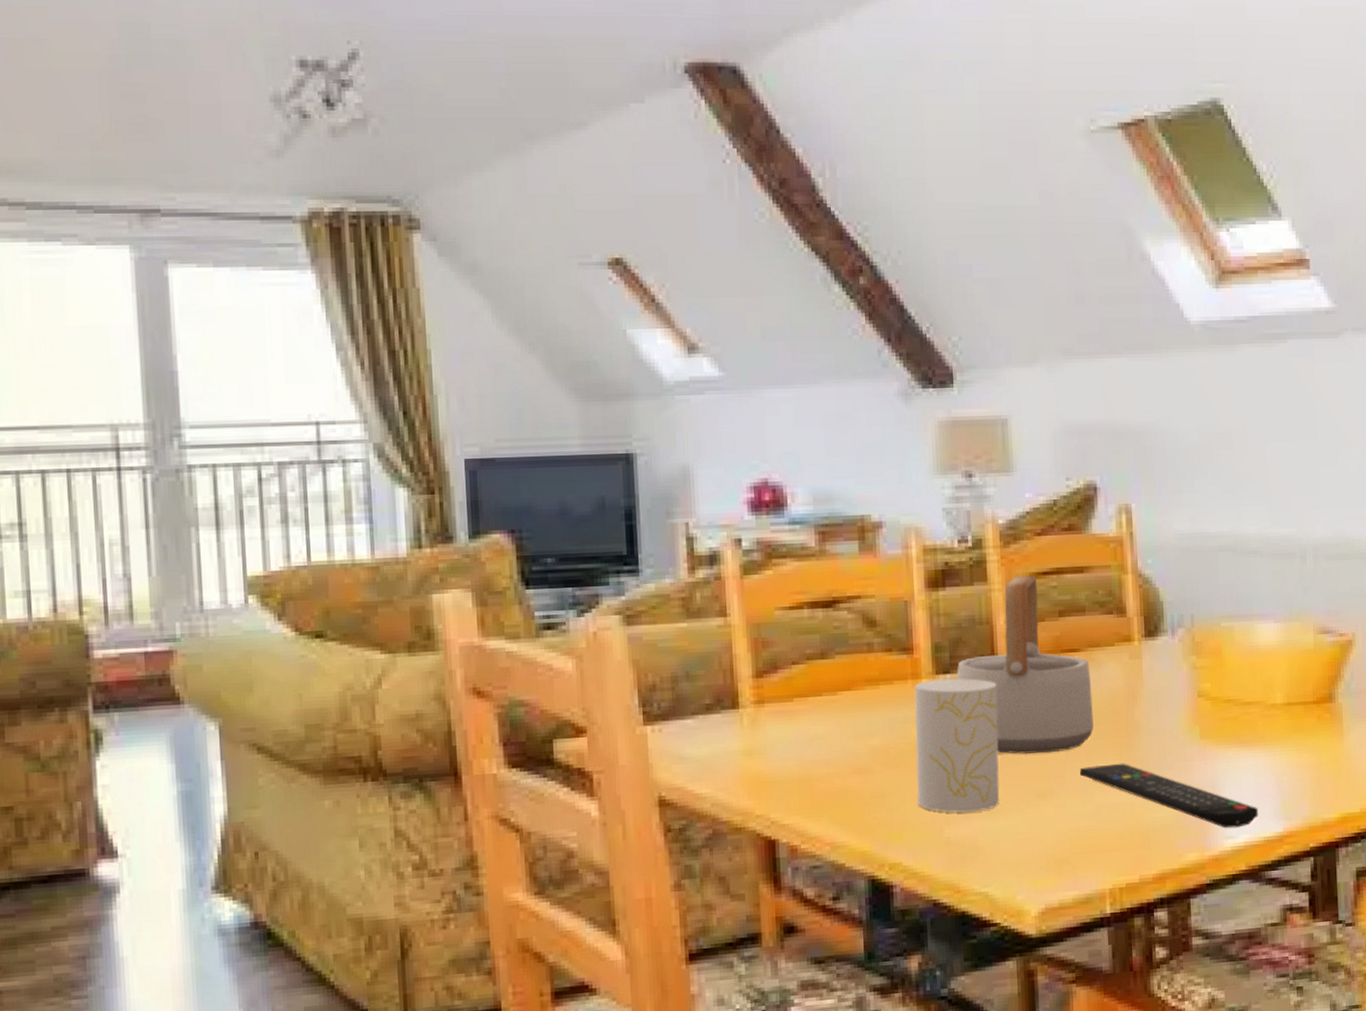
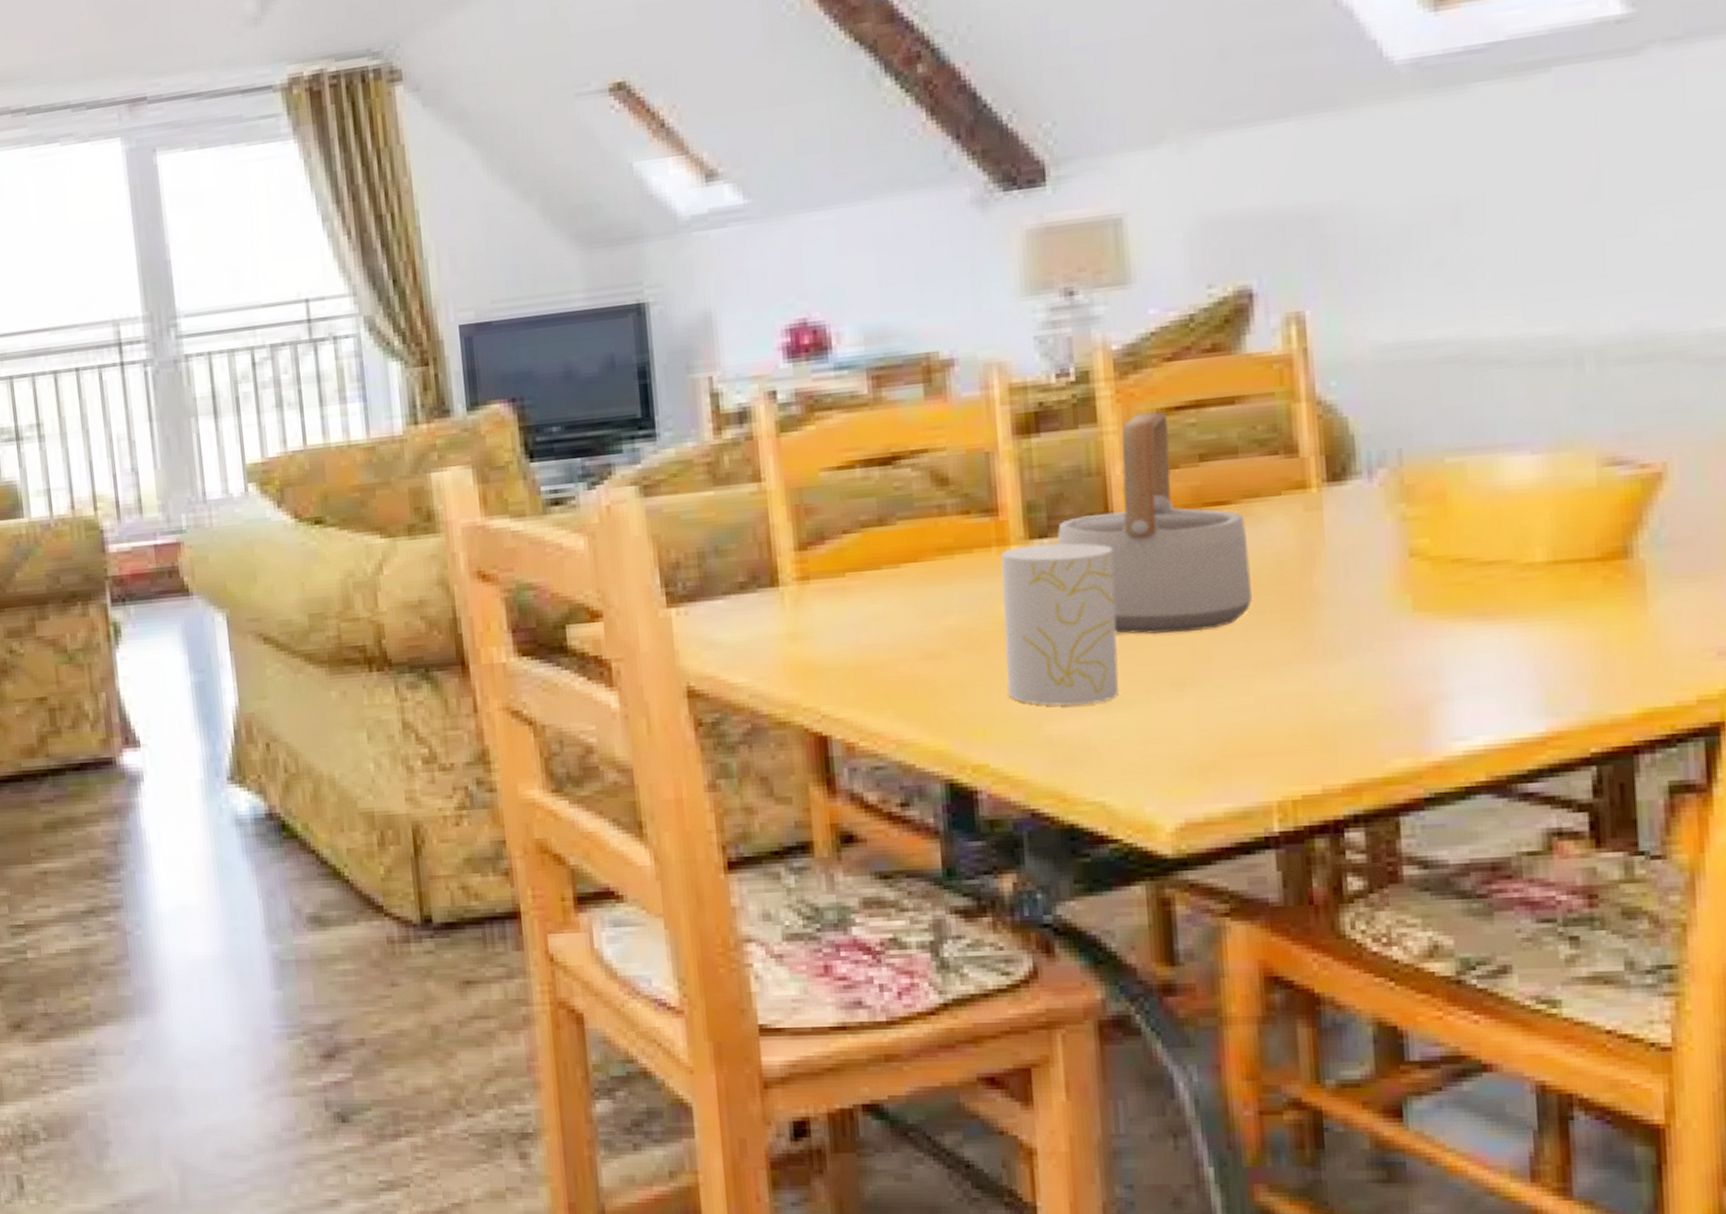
remote control: present [1079,763,1259,829] -> none [1231,643,1507,727]

